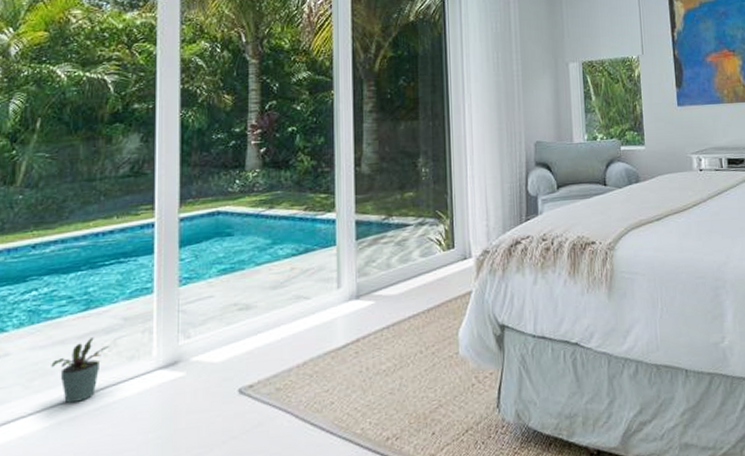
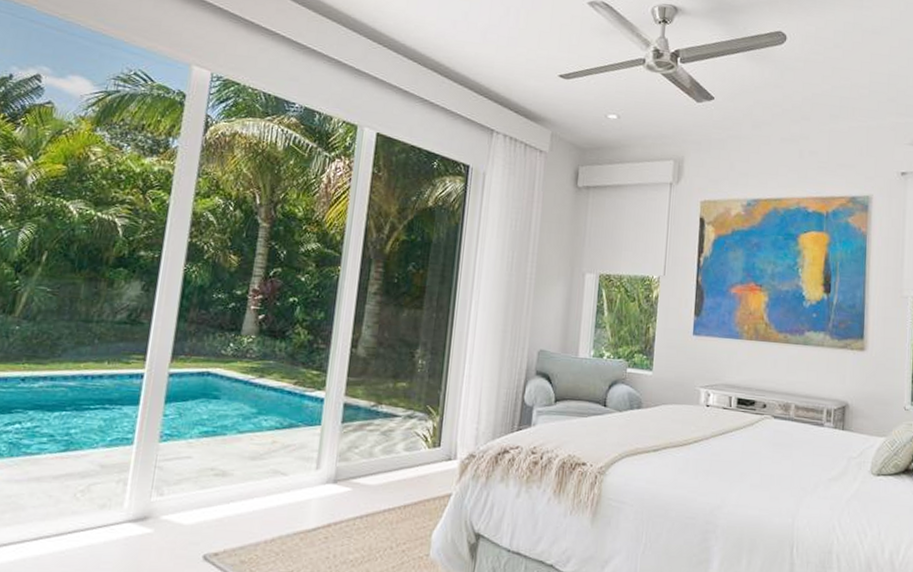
potted plant: present [51,337,109,403] -> none [23,479,83,542]

